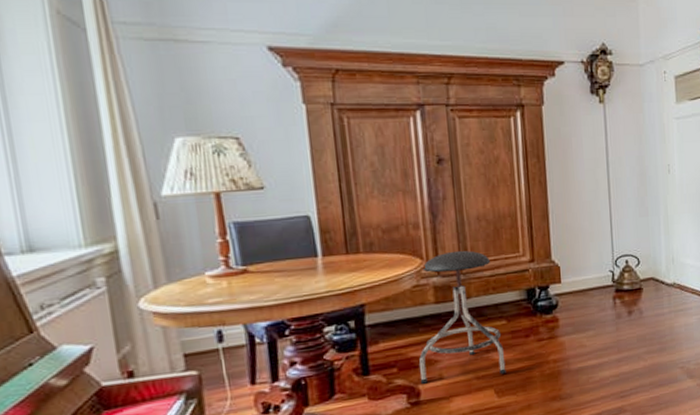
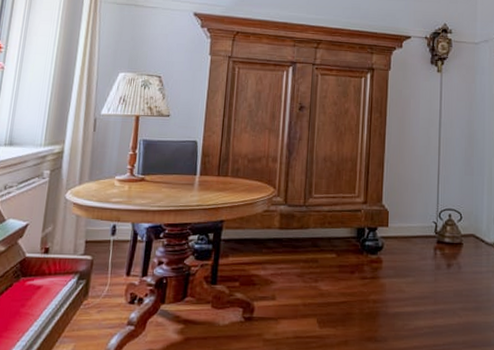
stool: present [419,250,506,384] -> none [256,184,331,305]

